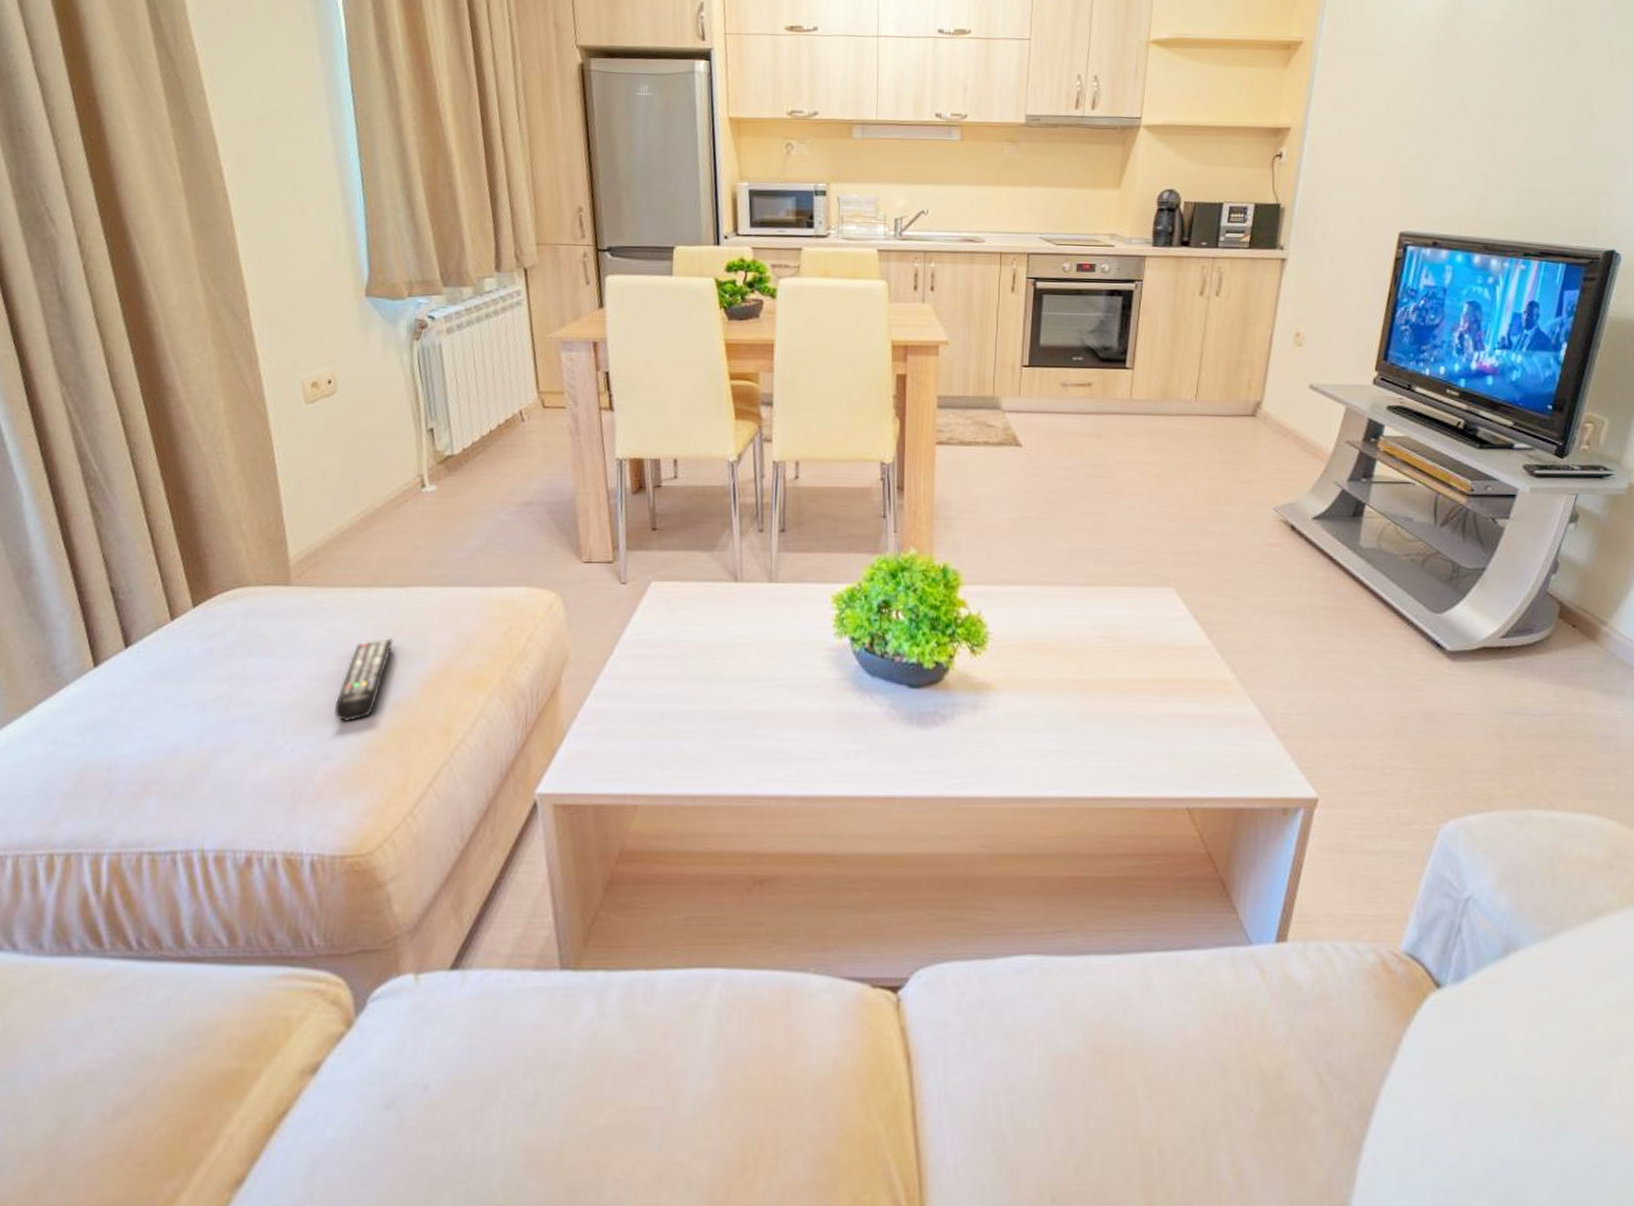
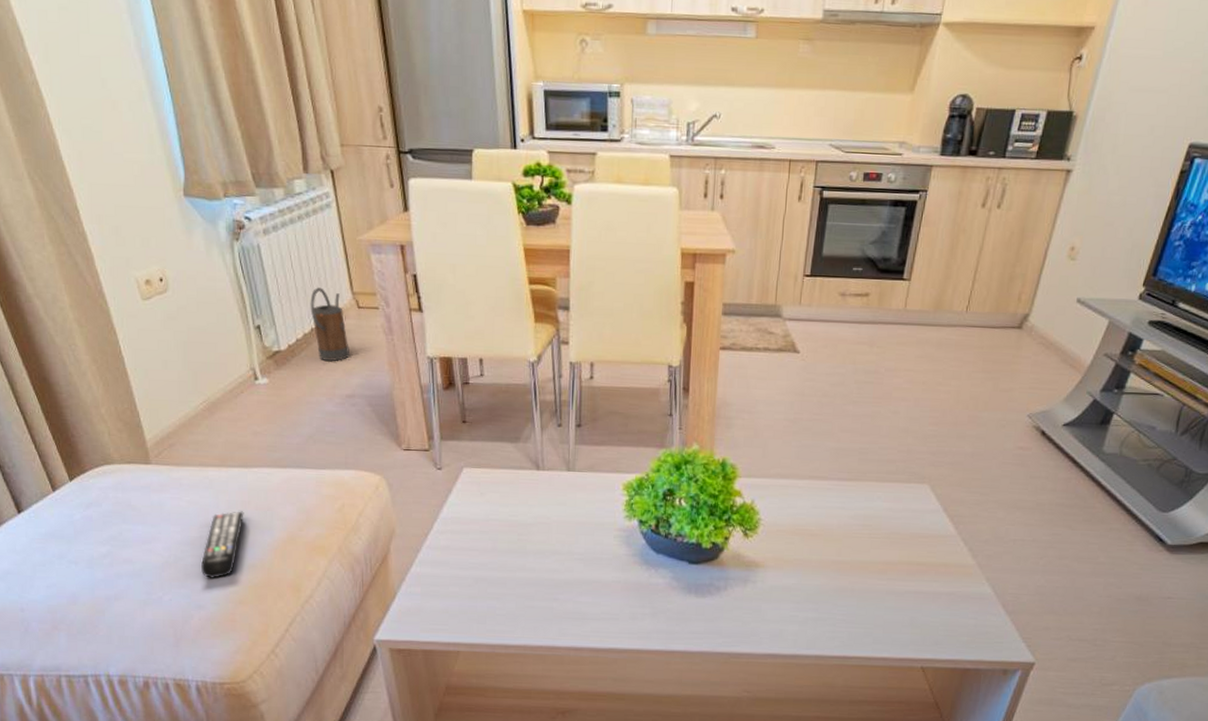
watering can: none [490,387,531,465] -> present [310,287,351,361]

